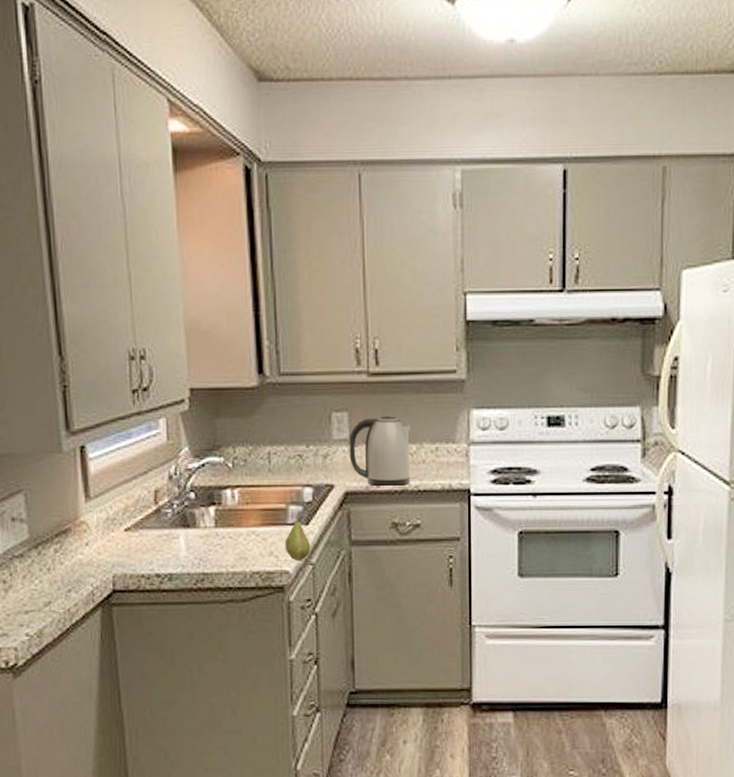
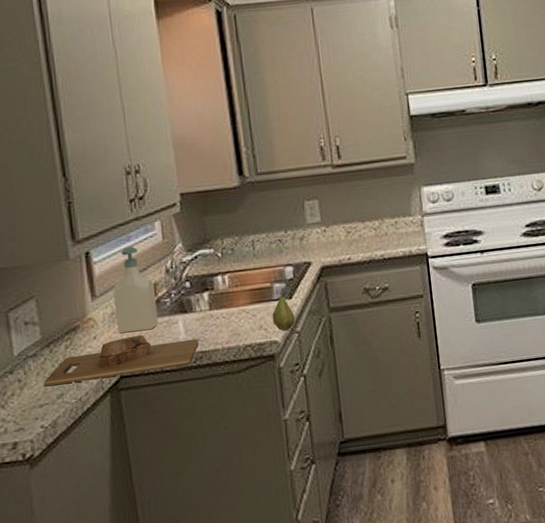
cutting board: none [30,546,201,592] -> present [43,334,199,387]
soap bottle: none [109,444,158,543] -> present [113,246,159,334]
kettle: present [349,415,411,487] -> none [320,199,377,259]

